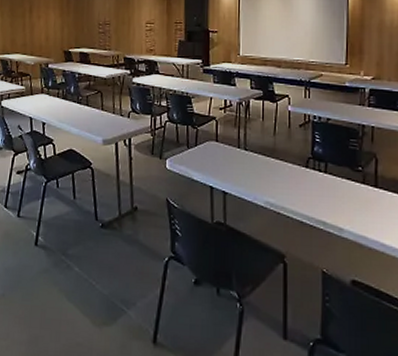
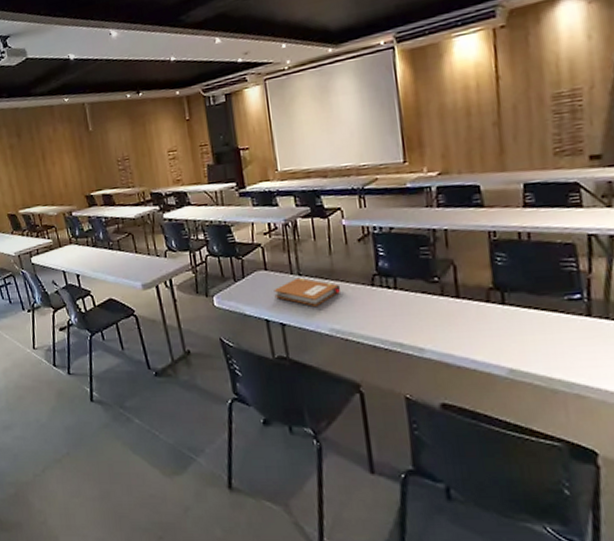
notebook: none [221,152,280,180] -> present [274,277,341,306]

